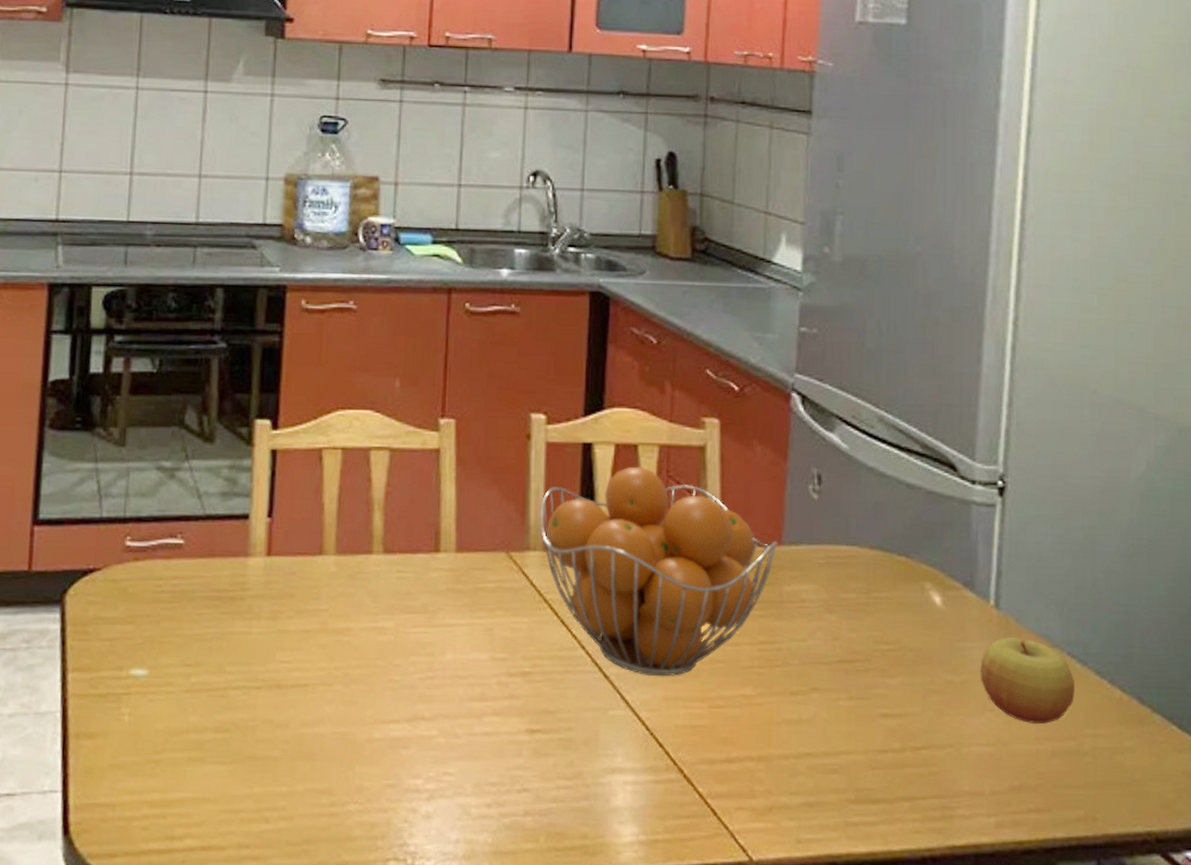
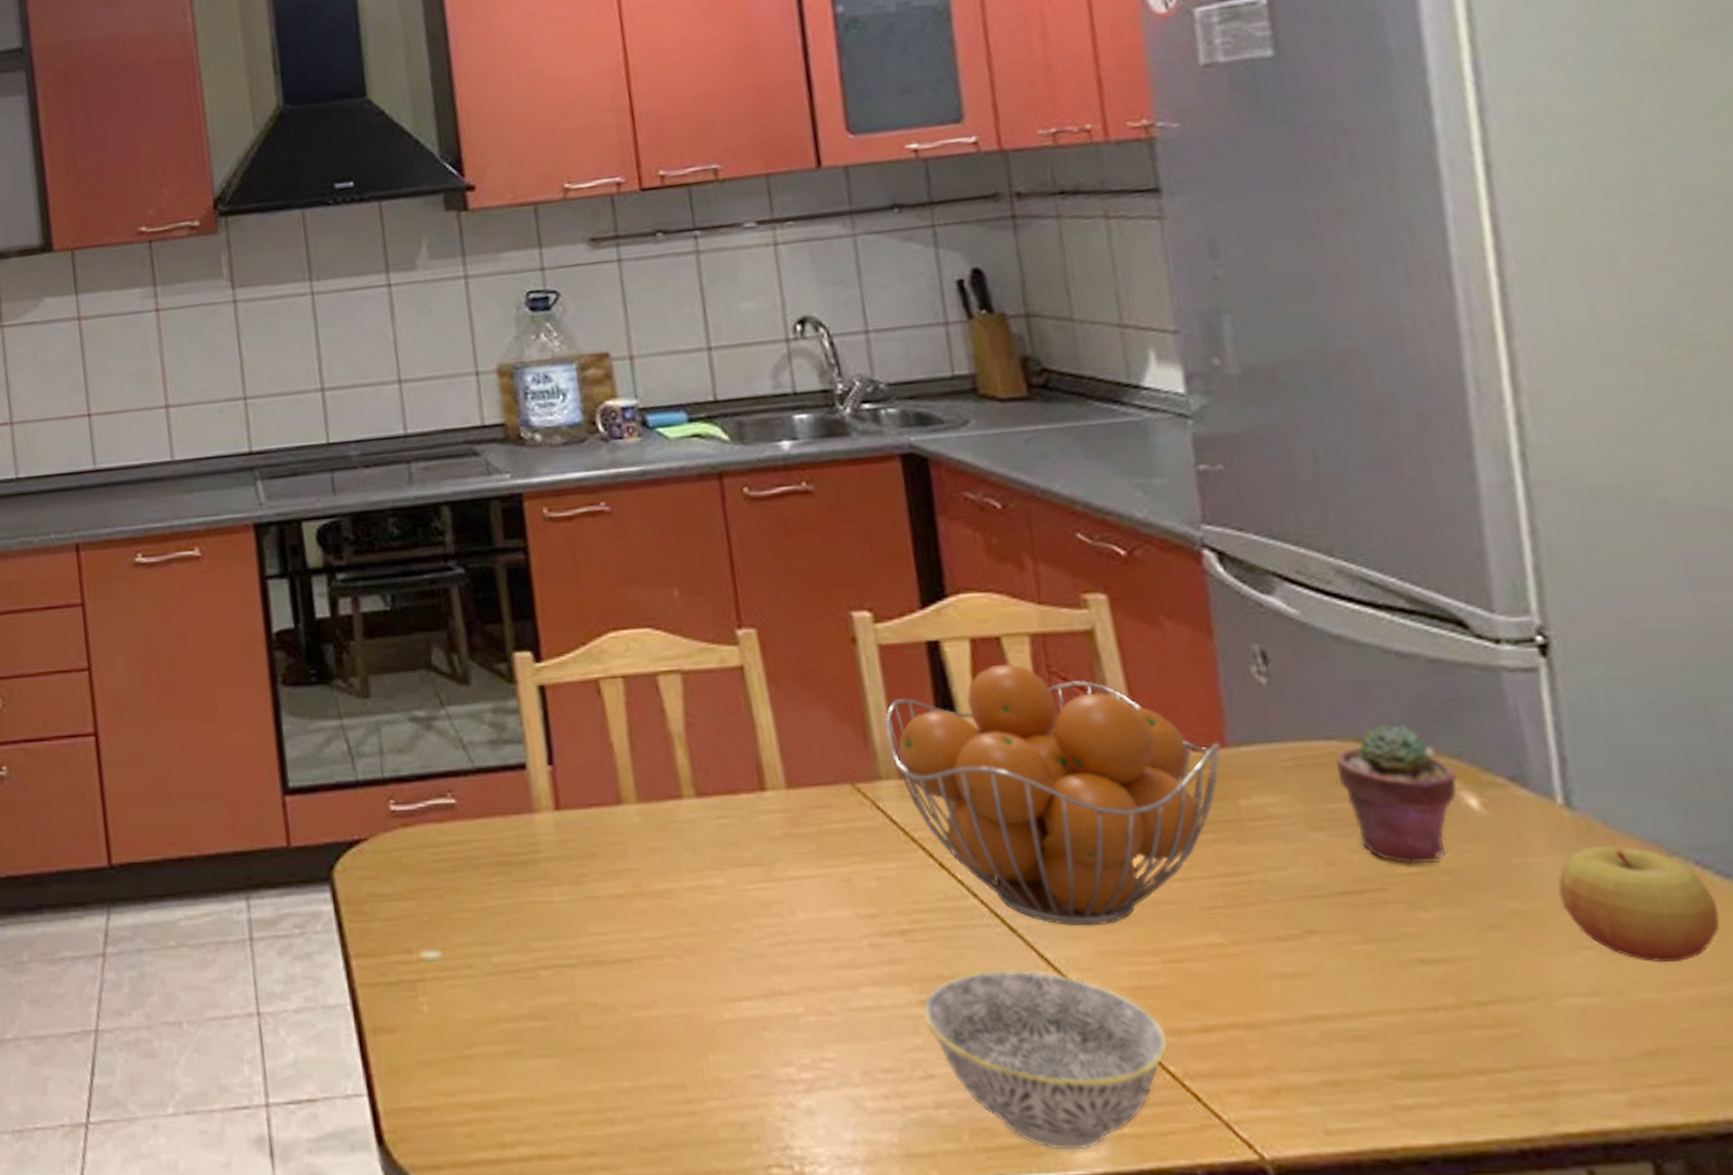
bowl: none [528,707,702,852] -> present [921,970,1169,1151]
potted succulent: none [853,538,931,643] -> present [1334,725,1458,865]

